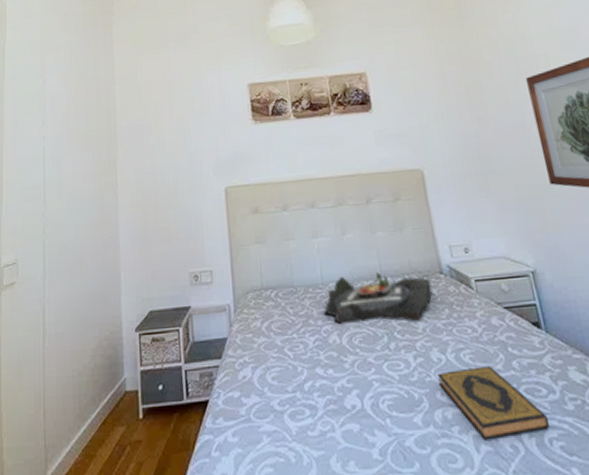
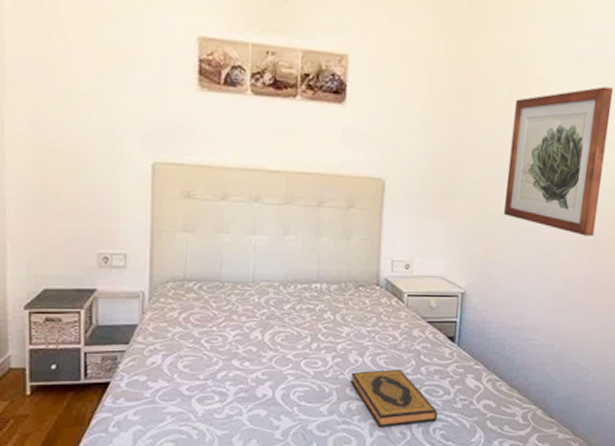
serving tray: present [324,272,433,325] -> none [250,277,366,327]

